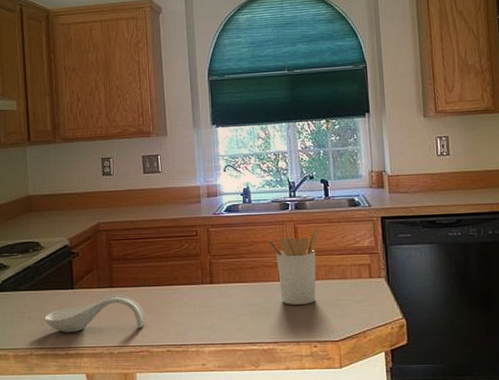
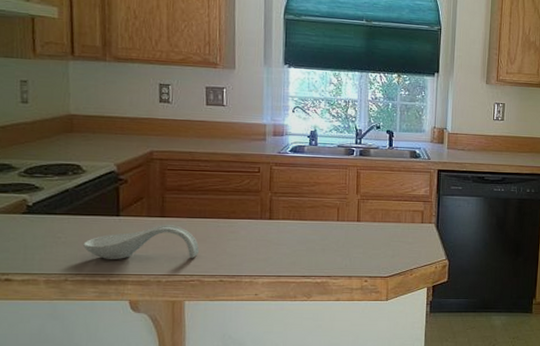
utensil holder: present [268,228,319,305] -> none [330,174,380,243]

